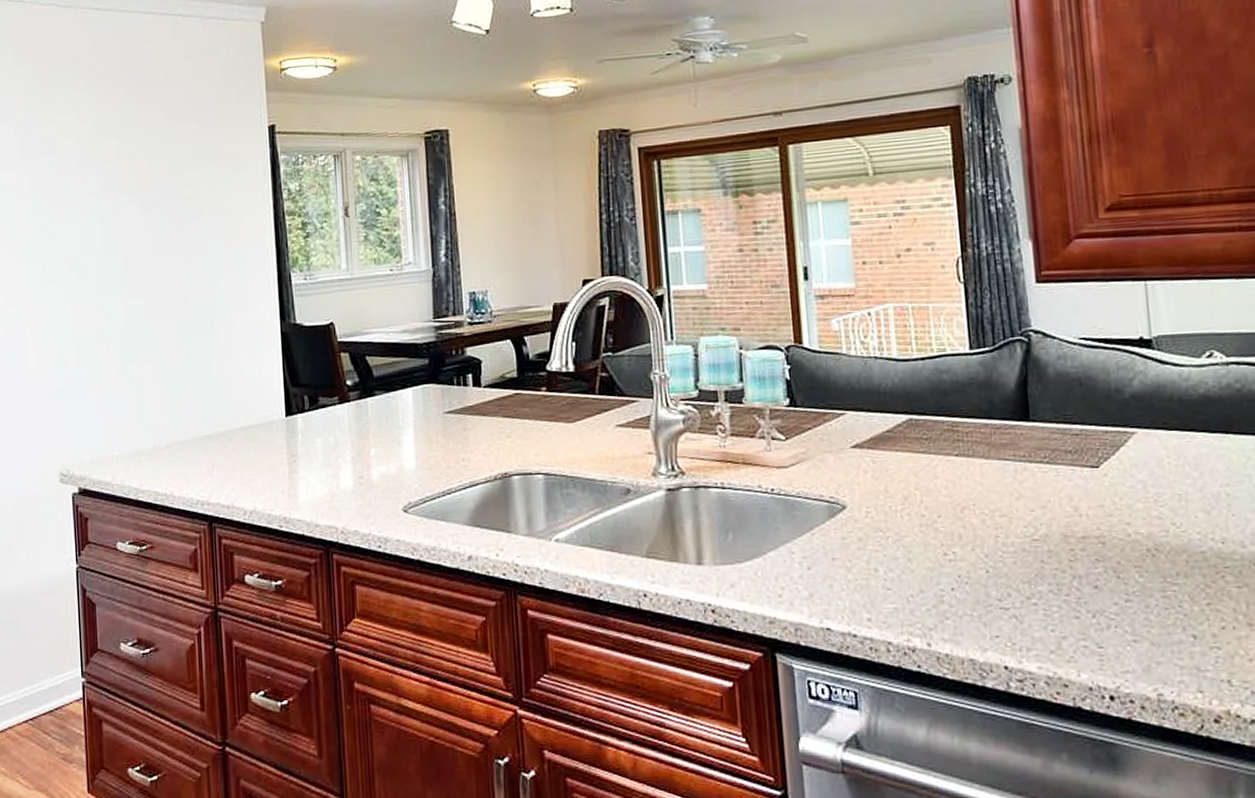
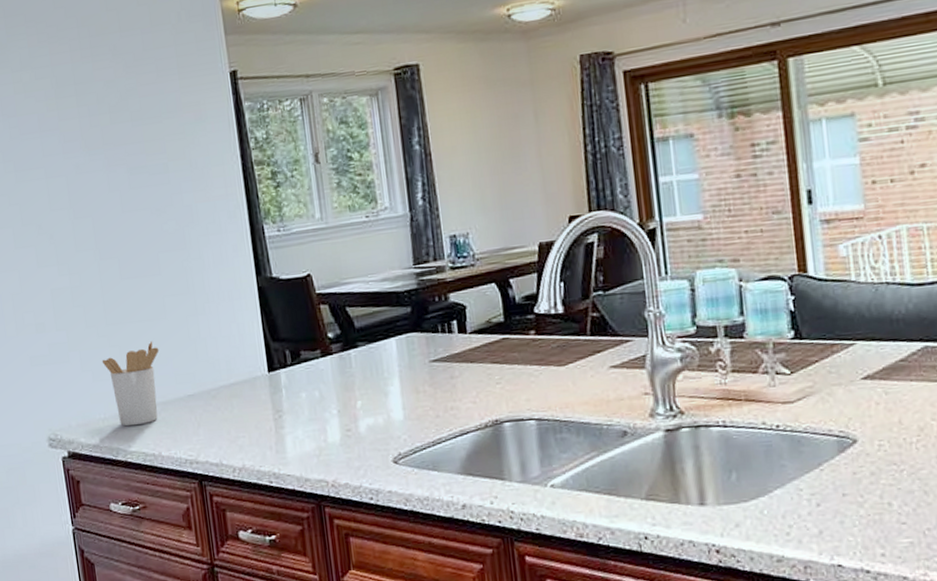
utensil holder: none [121,380,179,465] -> present [102,340,159,426]

